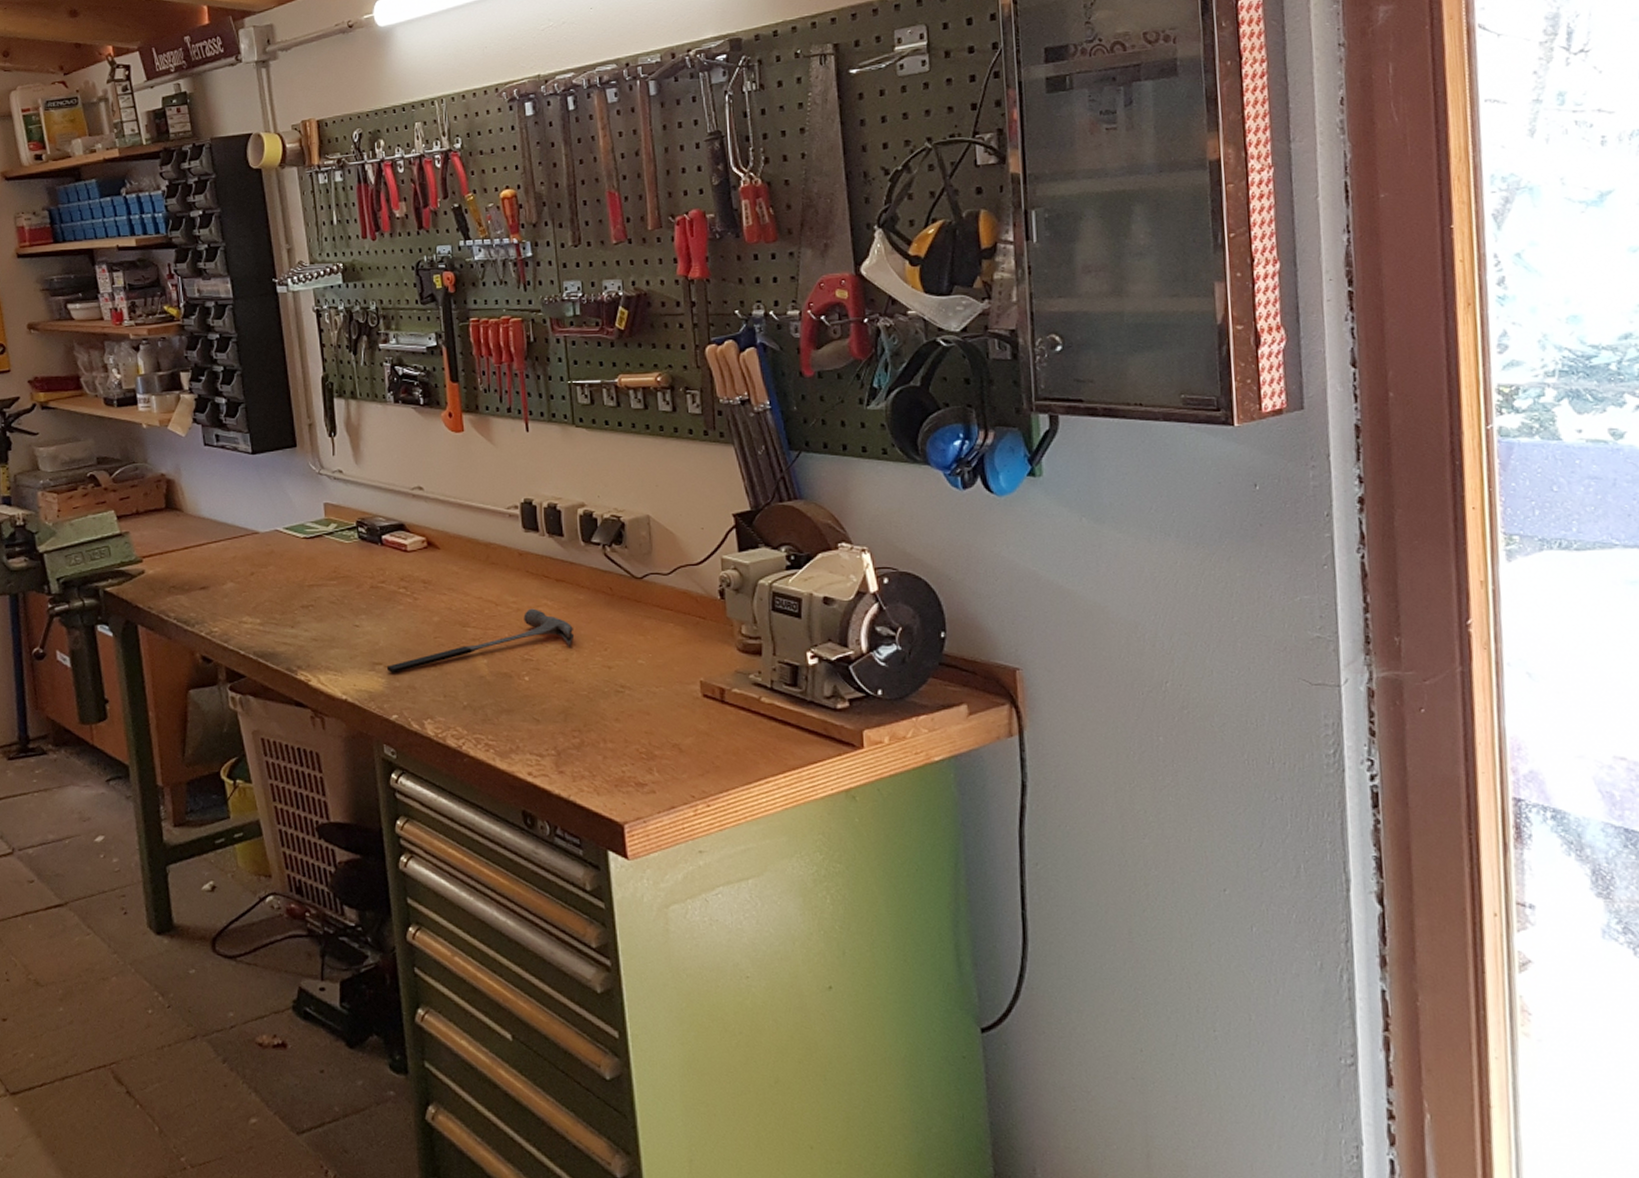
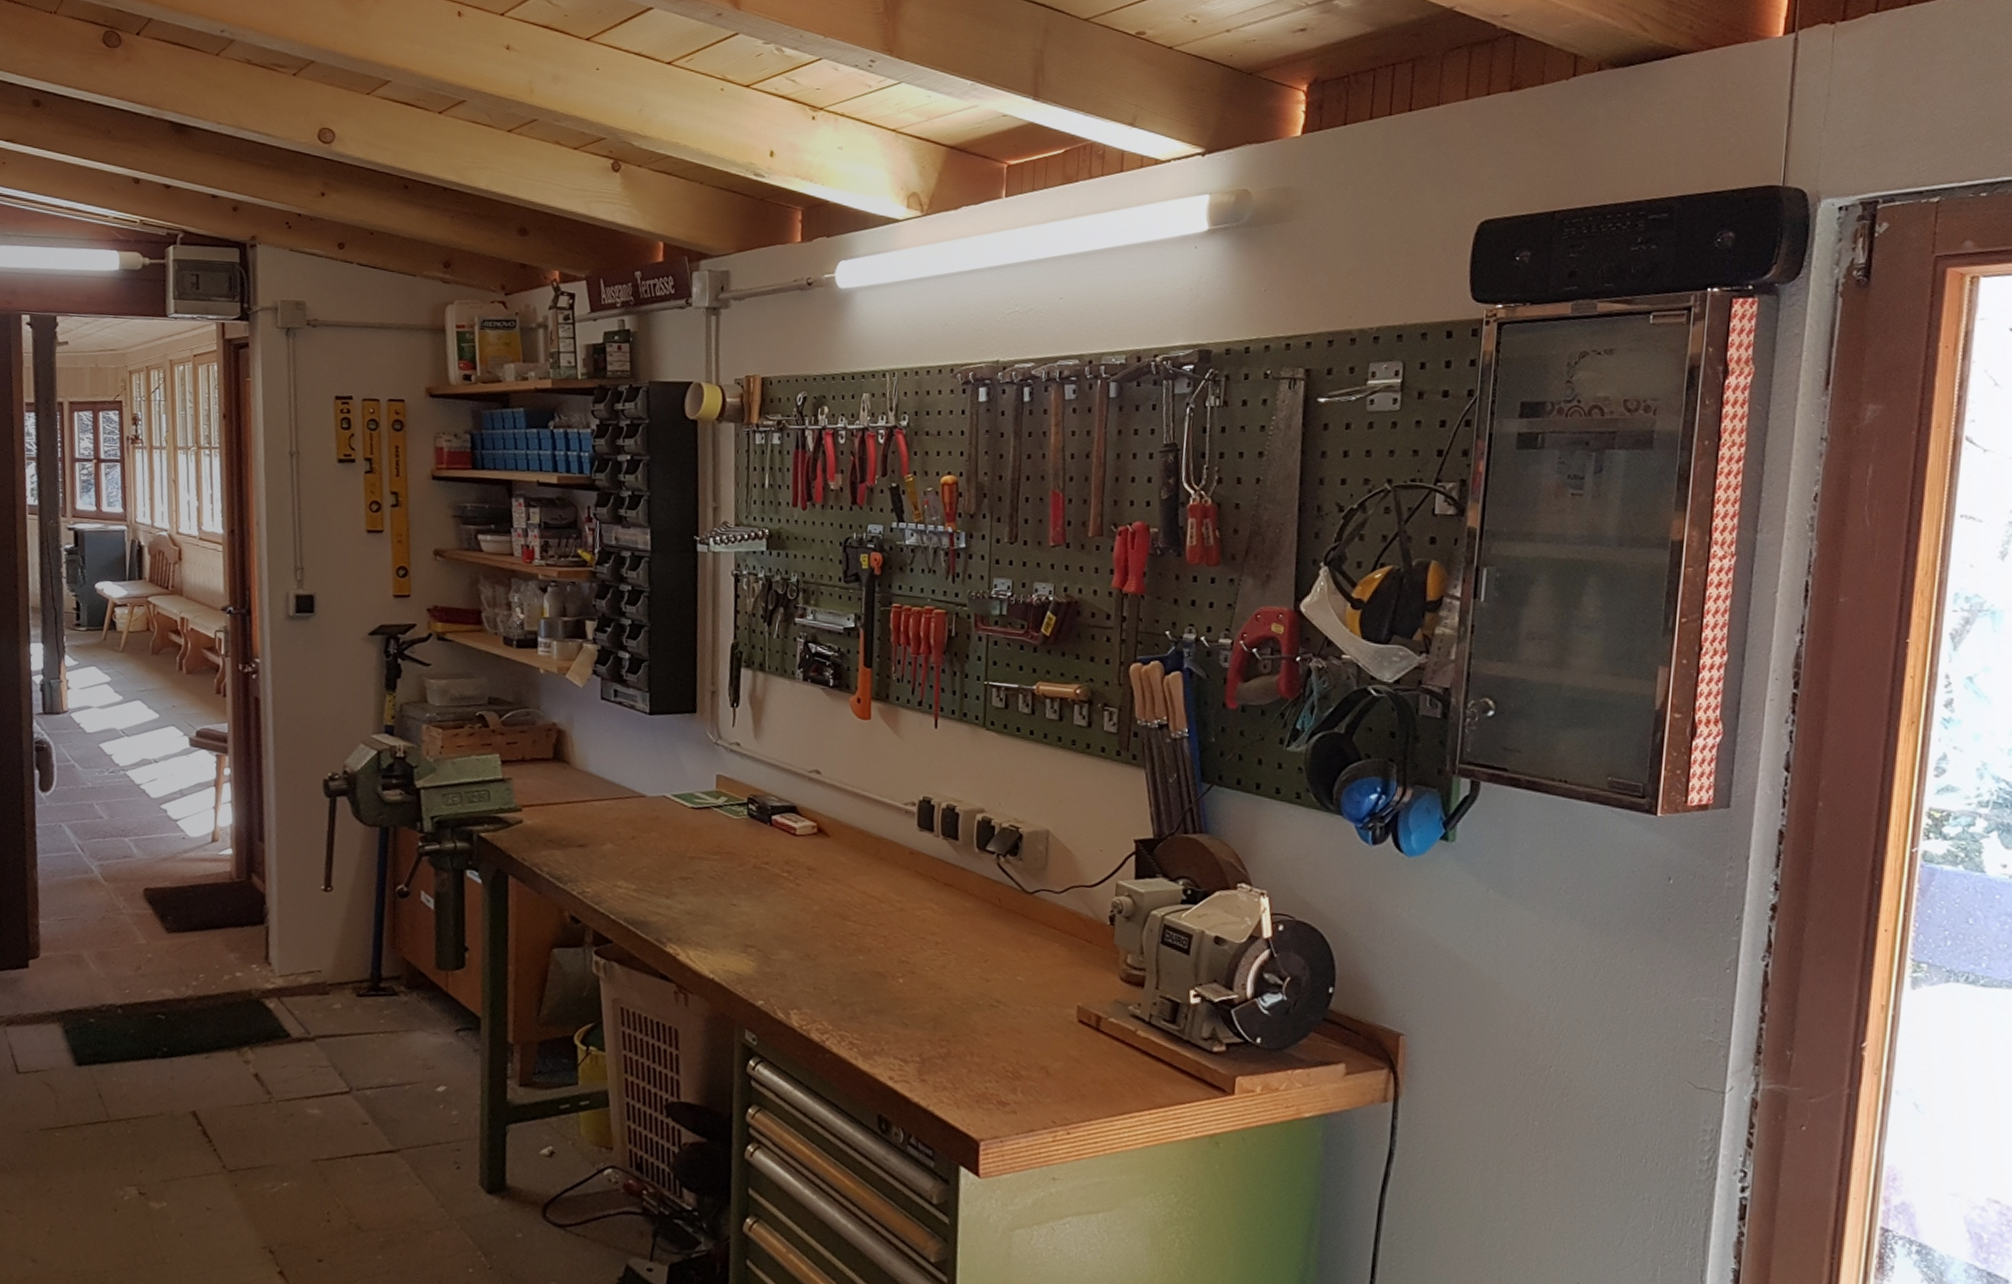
claw hammer: present [386,608,575,674] -> none [758,909,956,959]

